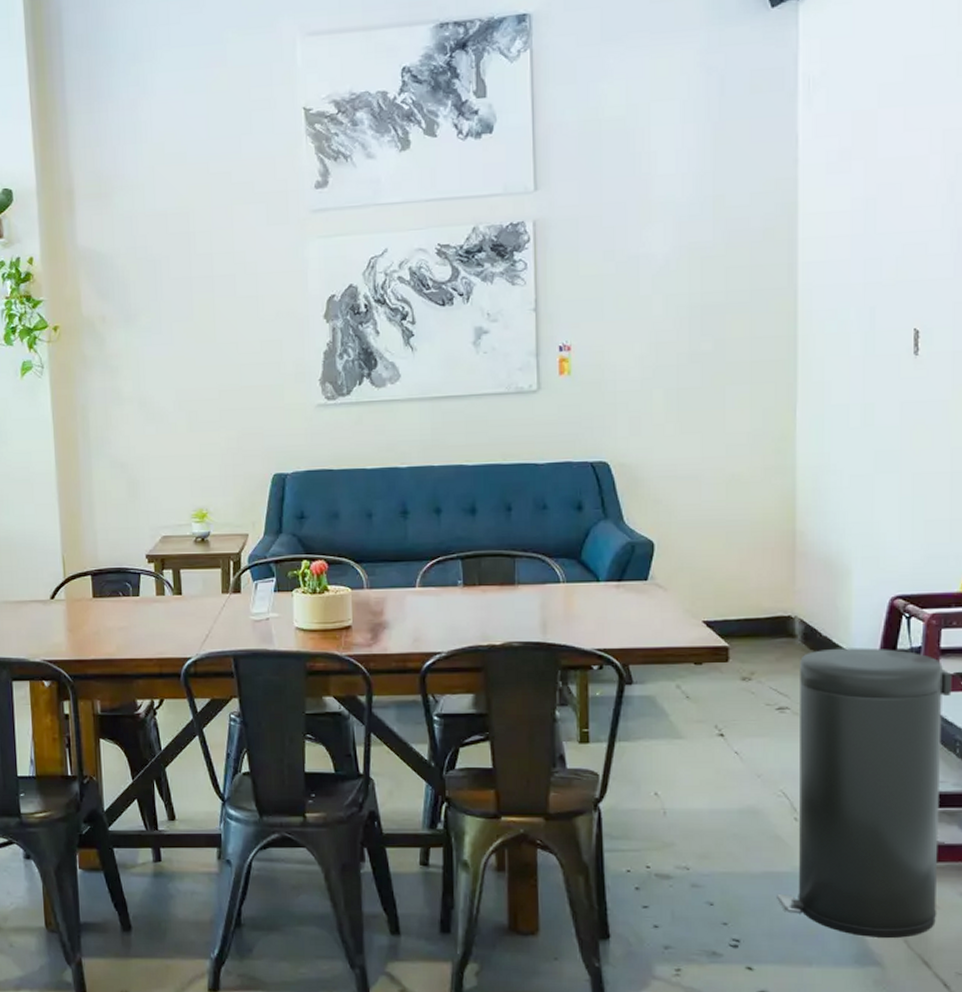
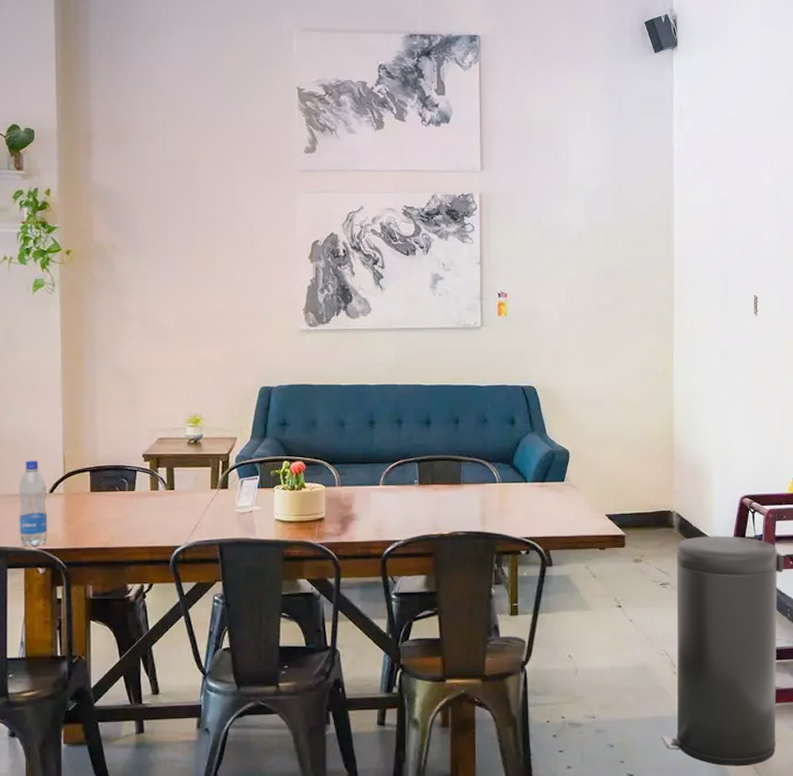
bottle: none [18,563,51,658] -> present [18,460,48,547]

